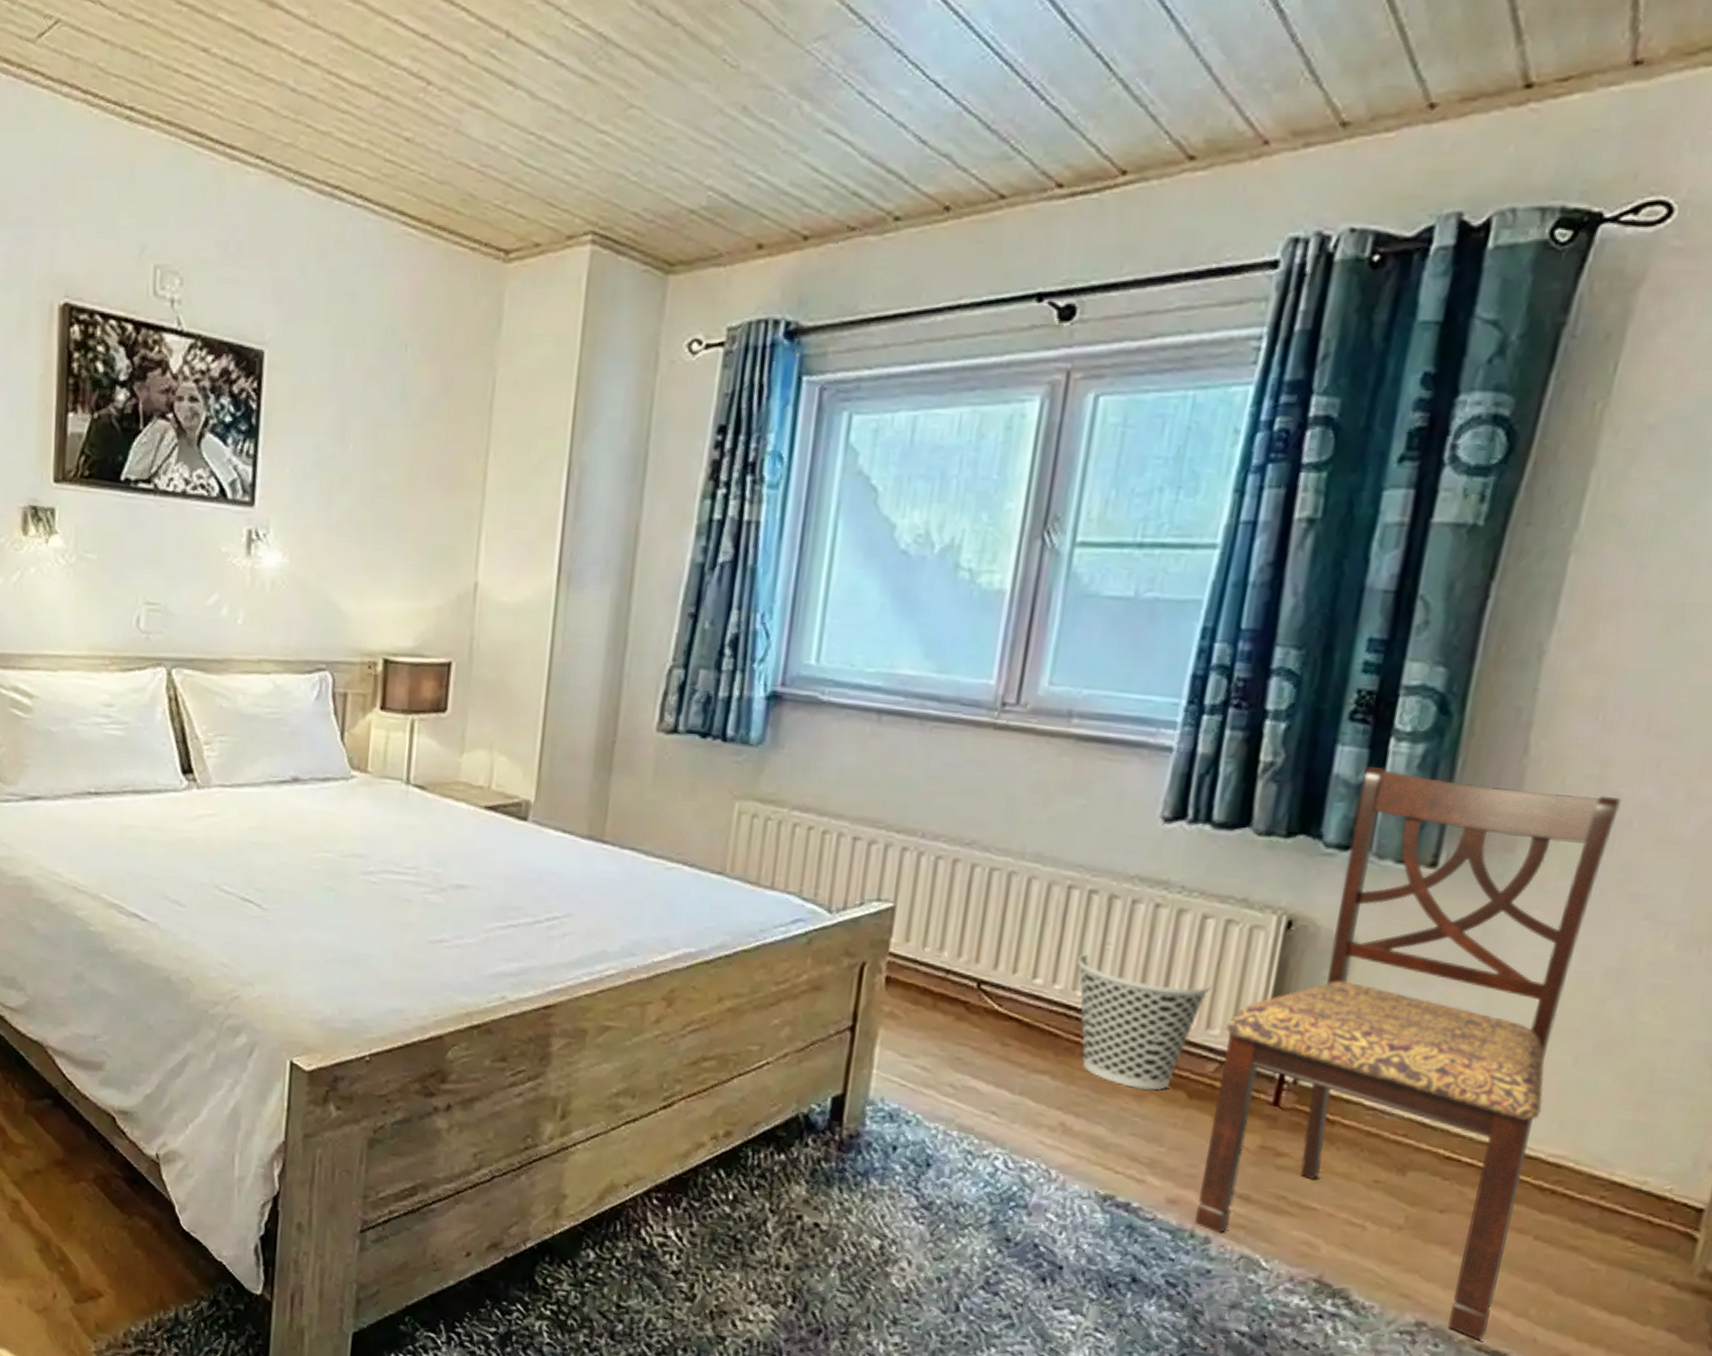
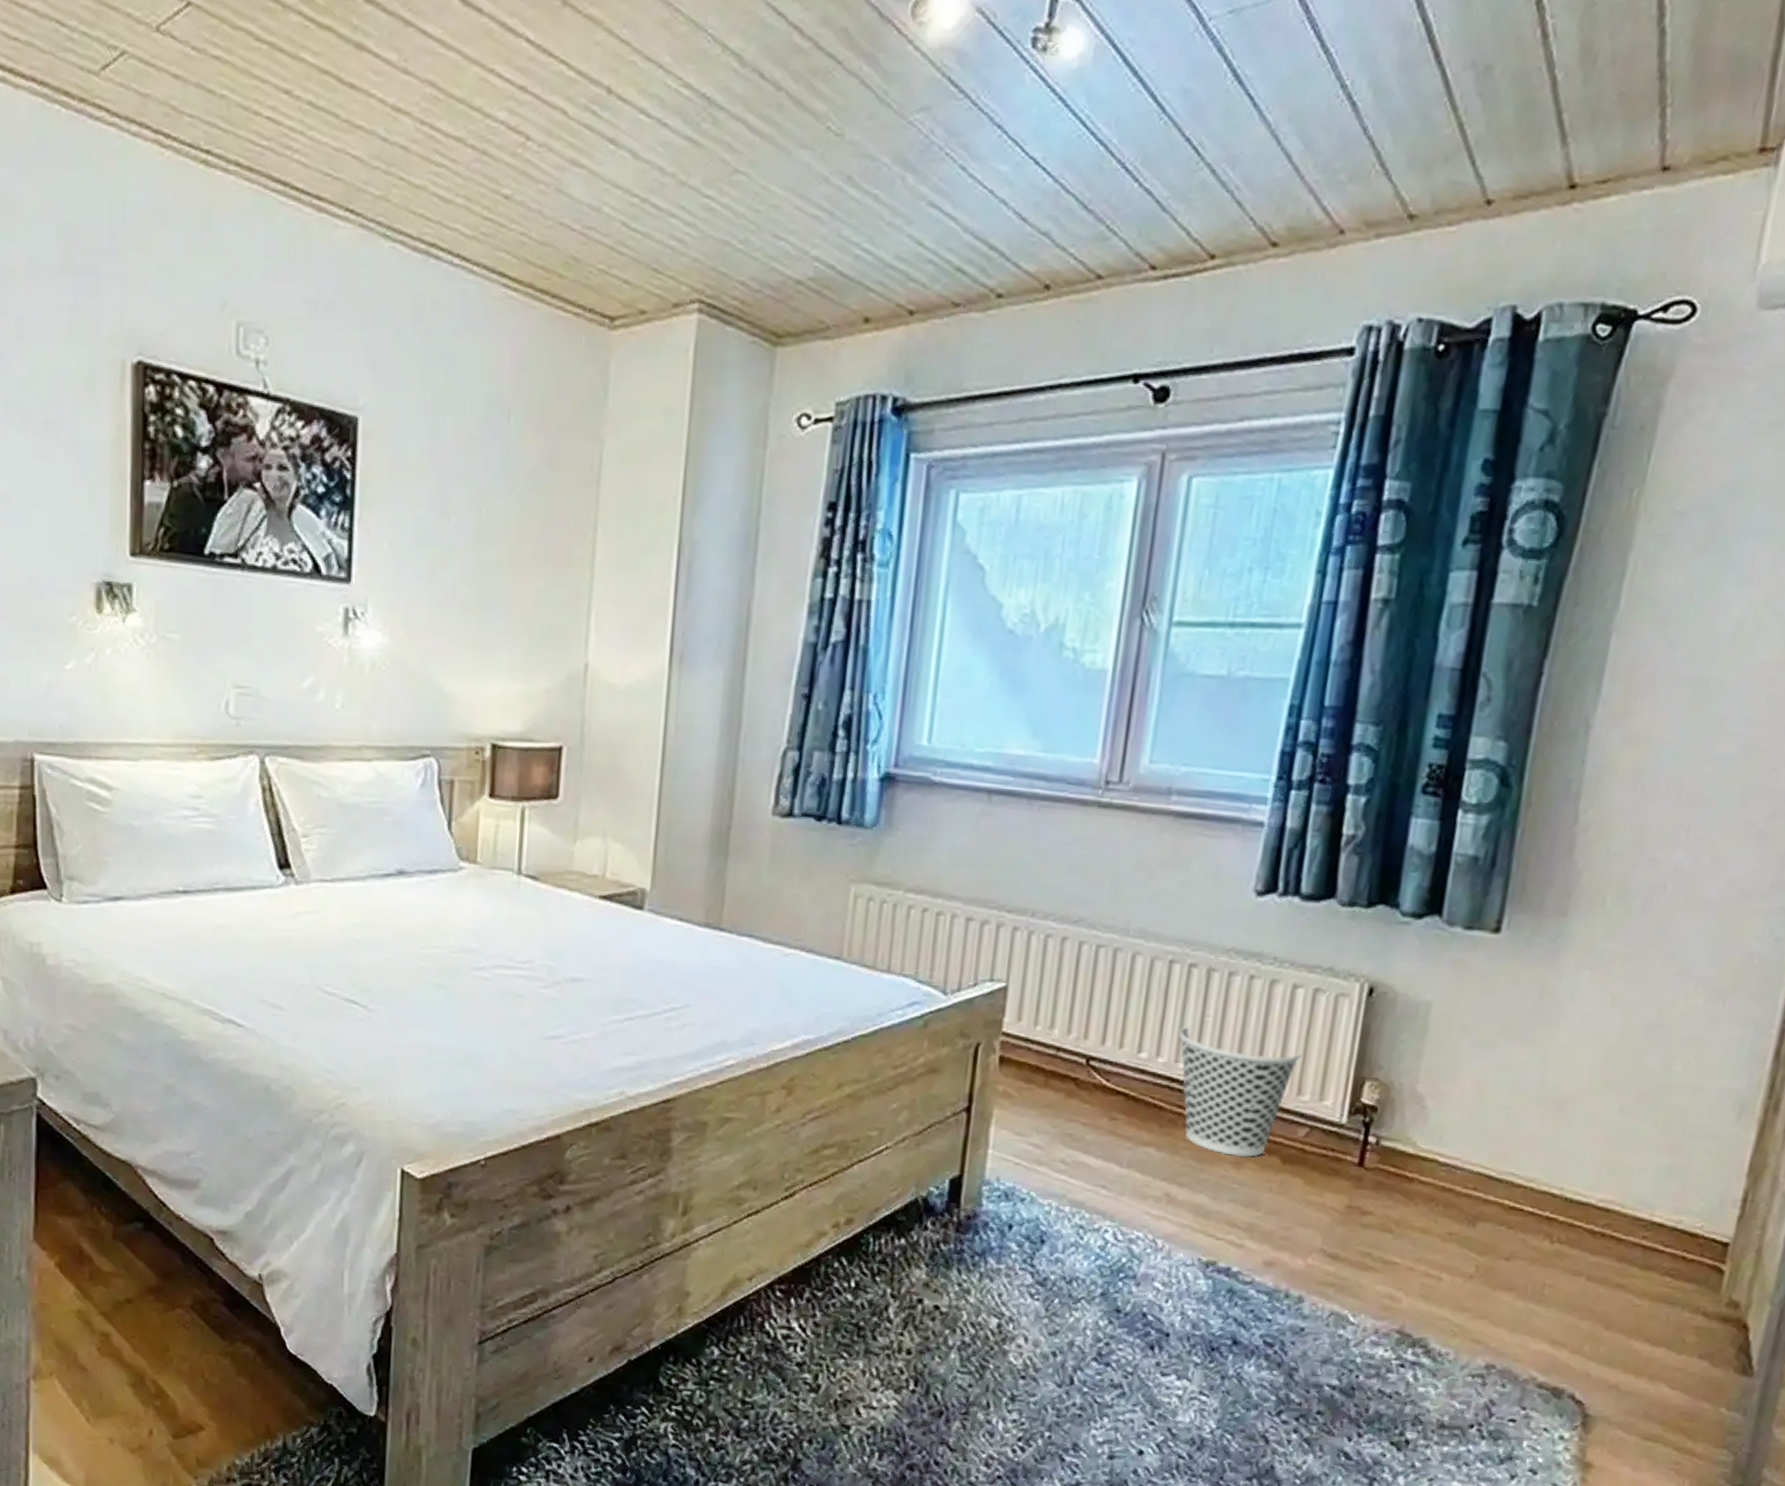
chair: present [1195,766,1621,1341] -> none [1289,837,1657,1379]

